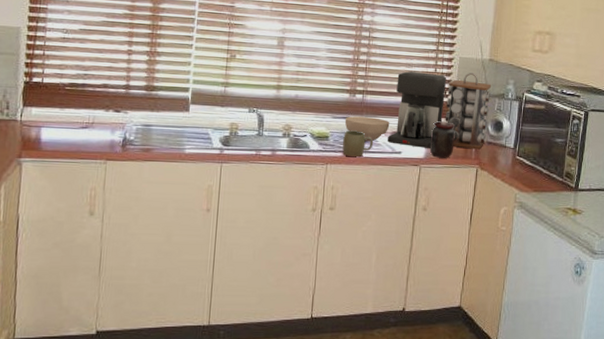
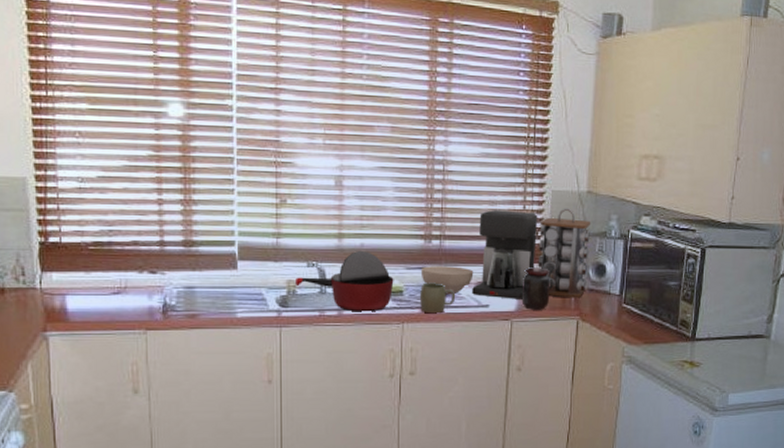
saucepan: none [237,100,322,154] -> present [295,250,394,312]

